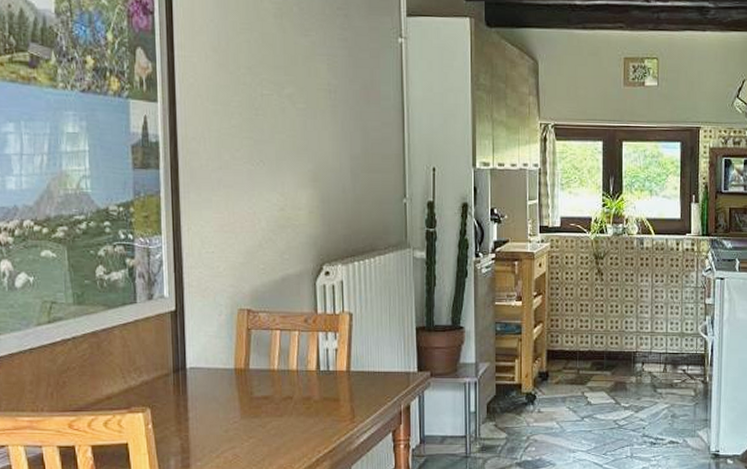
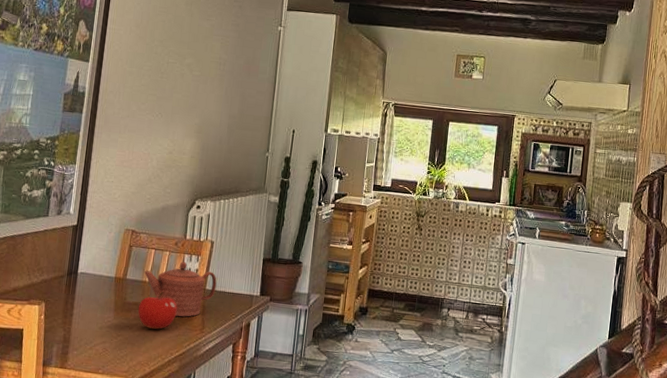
fruit: none [269,379,318,425] -> present [138,291,177,330]
teapot: none [270,340,363,408] -> present [144,261,217,317]

